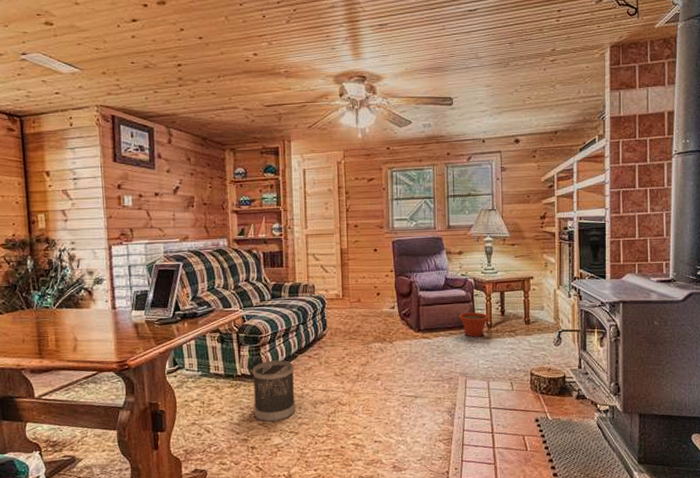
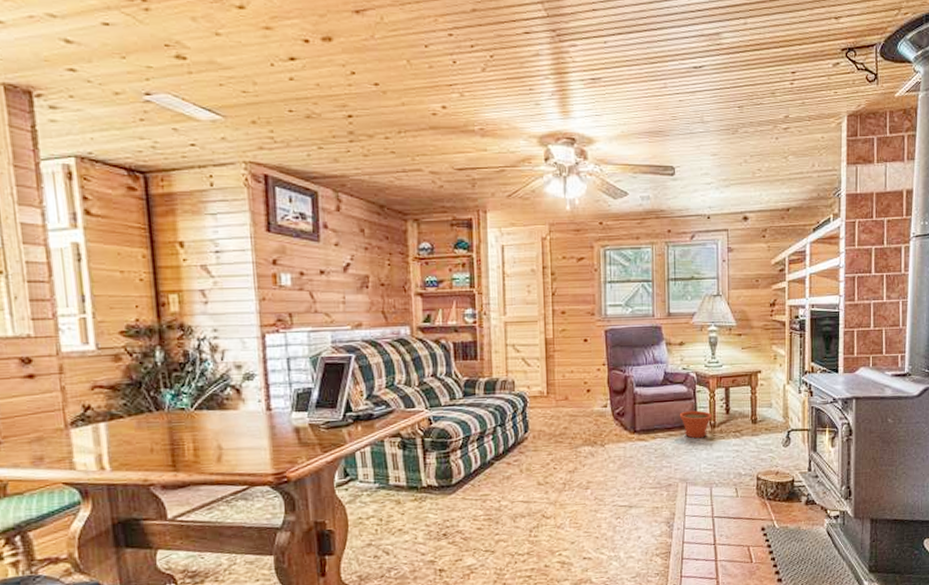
wastebasket: present [252,360,296,422] -> none [440,468,492,540]

